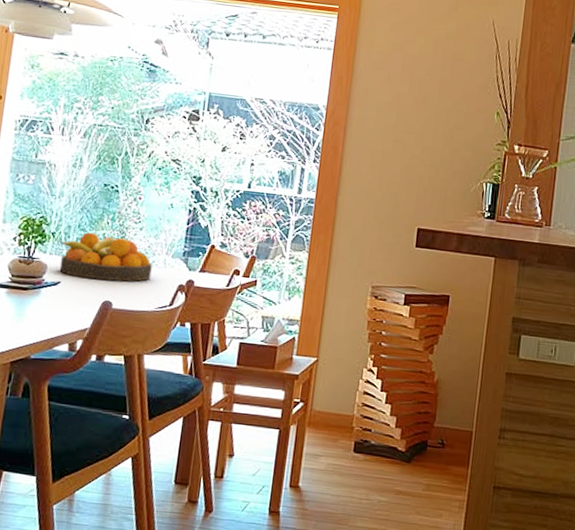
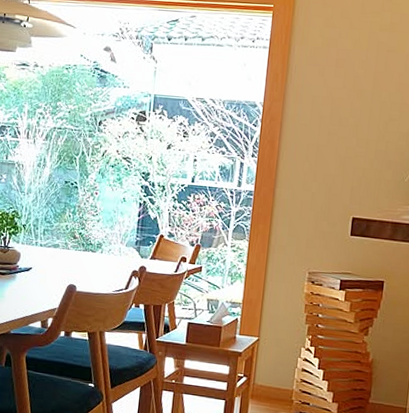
fruit bowl: present [59,232,152,282] -> none [30,224,109,268]

